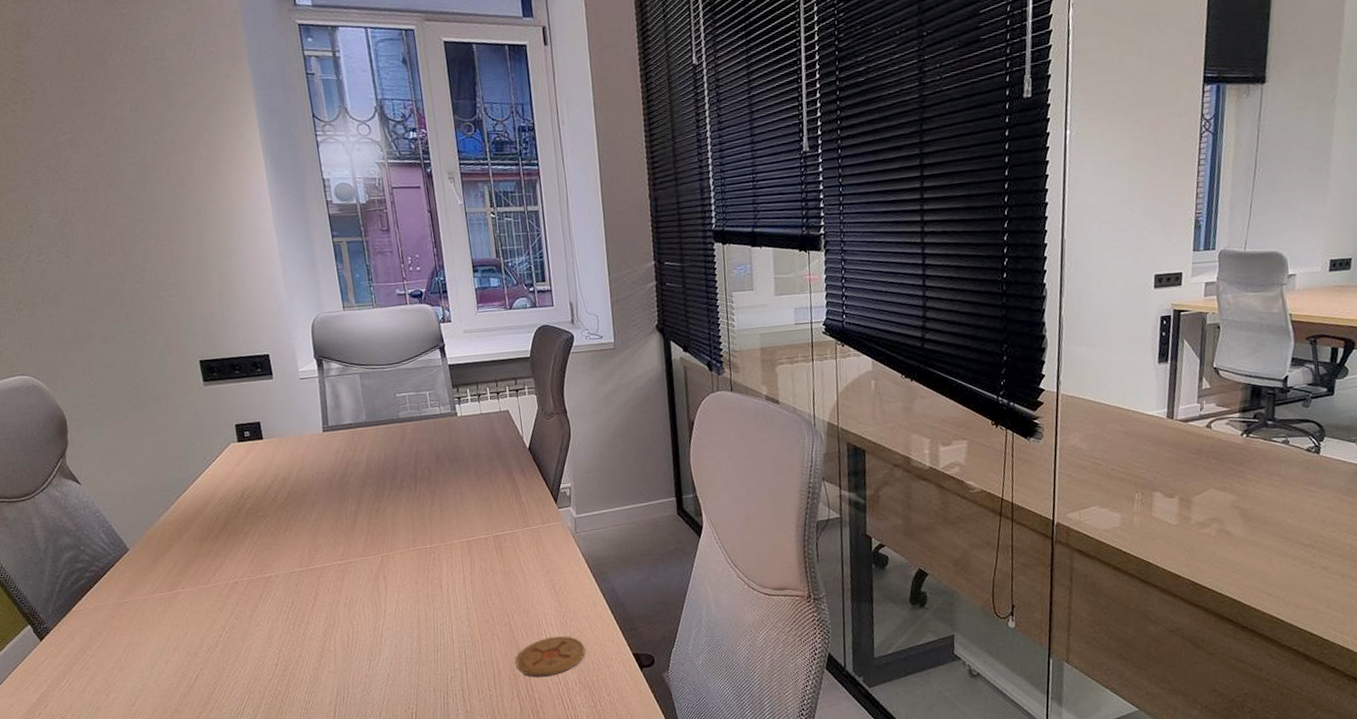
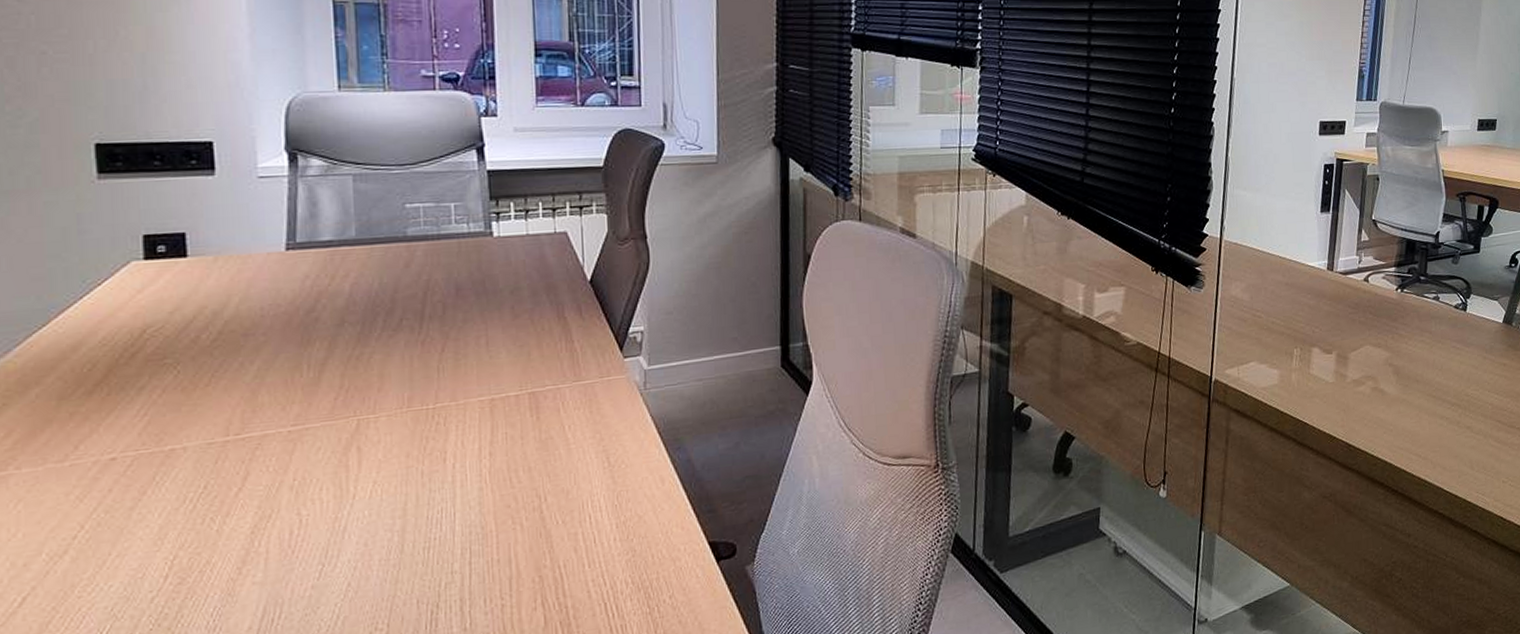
coaster: present [515,636,585,677] -> none [543,522,644,578]

